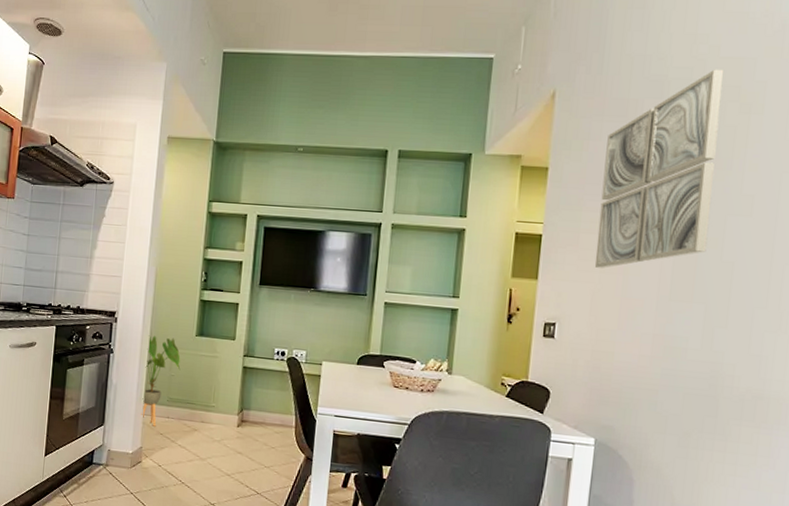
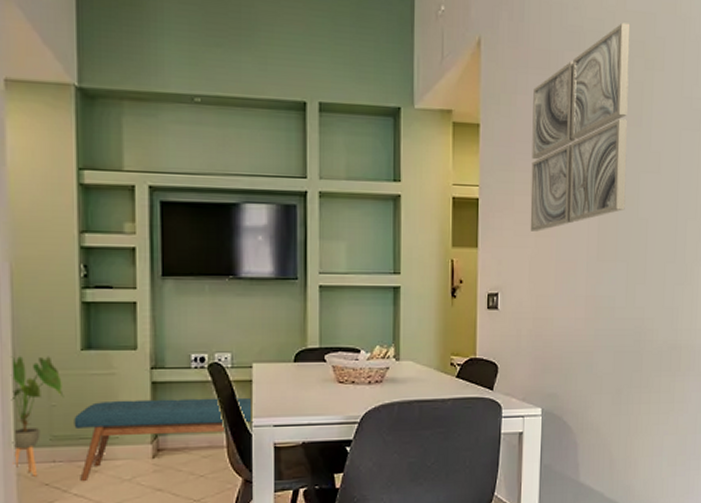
bench: none [184,377,319,437] -> present [74,397,254,482]

